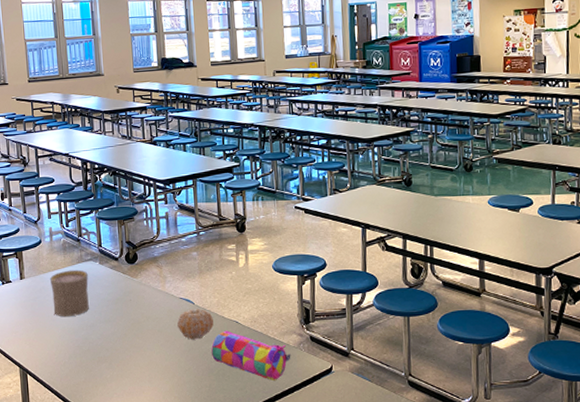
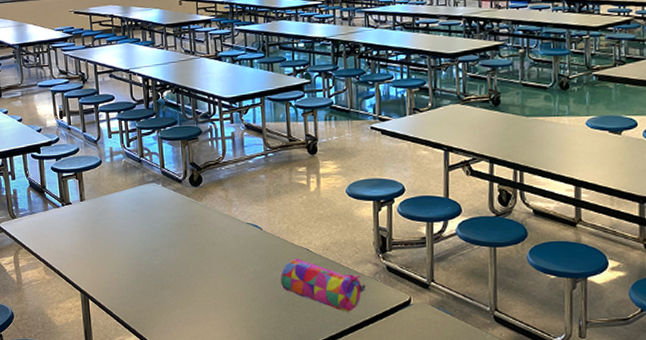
cup: present [49,269,89,317] -> none [110,192,152,241]
fruit: present [177,309,214,340] -> none [244,235,283,267]

